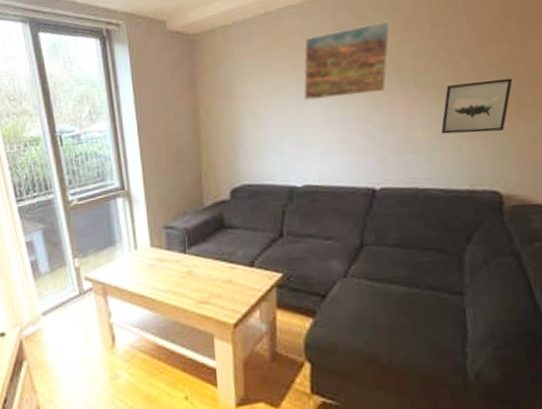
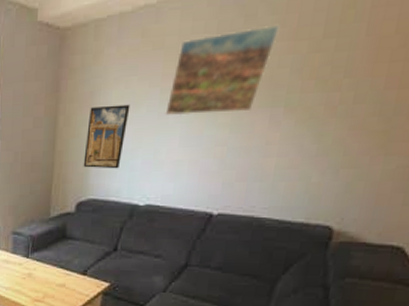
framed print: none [229,93,270,155] -> present [83,104,130,169]
wall art: present [441,78,513,134] -> none [295,105,392,165]

